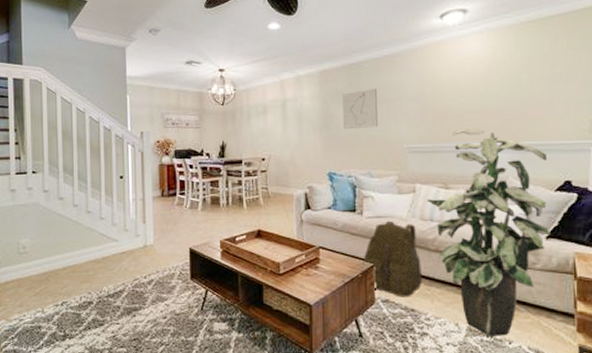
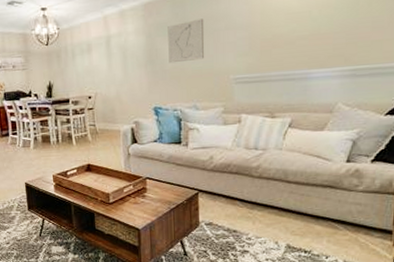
backpack: present [363,220,422,297] -> none [188,150,244,220]
indoor plant: present [426,128,551,336] -> none [251,54,381,252]

